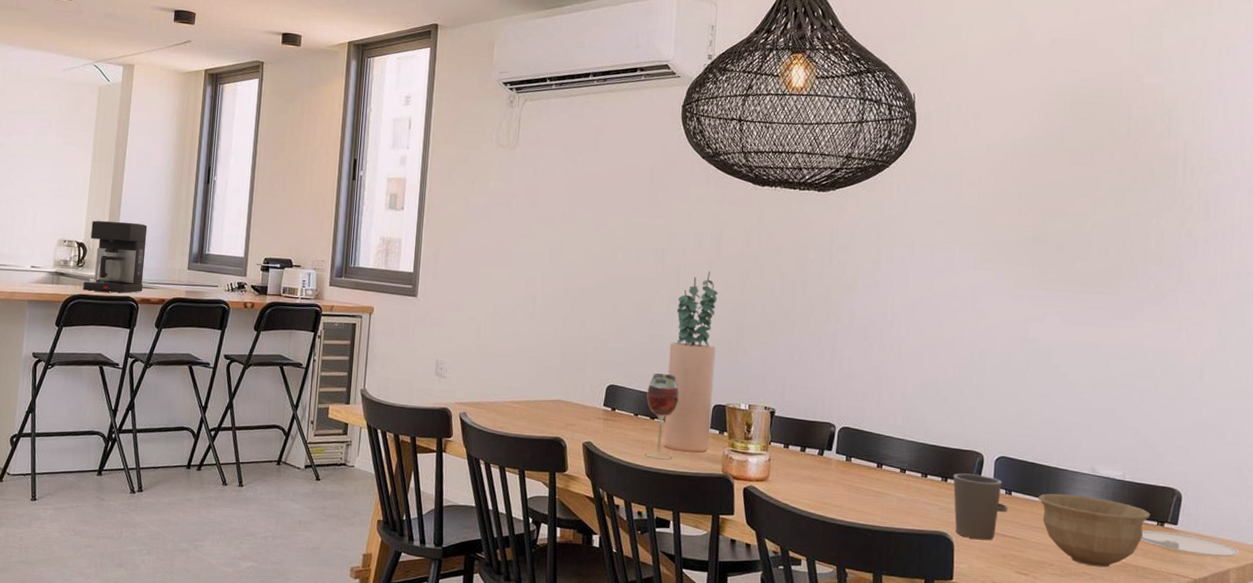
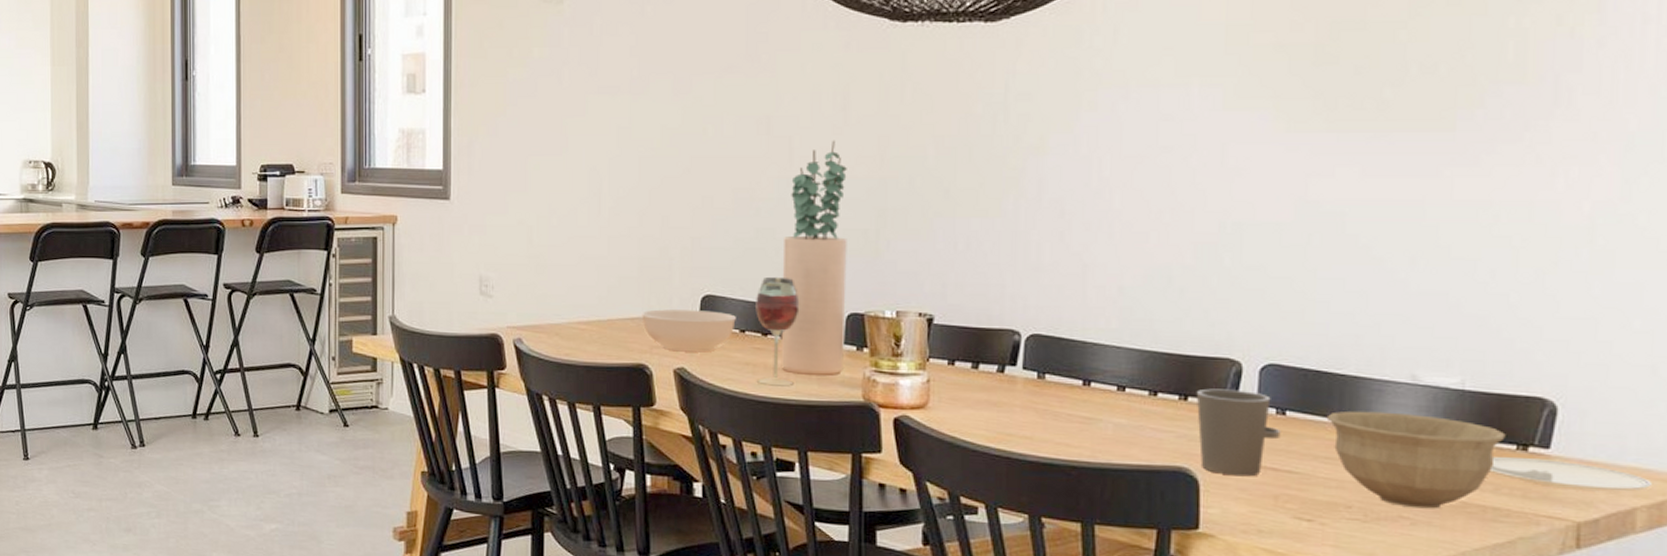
coffee maker: present [83,220,148,294] -> none [55,134,122,219]
bowl: none [561,394,632,431] -> present [642,309,736,353]

